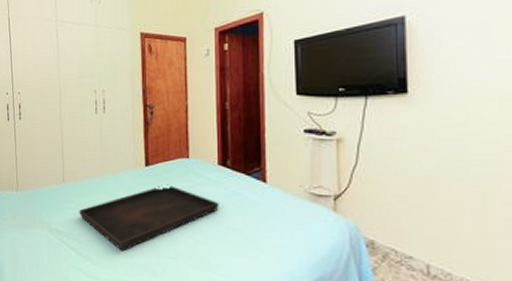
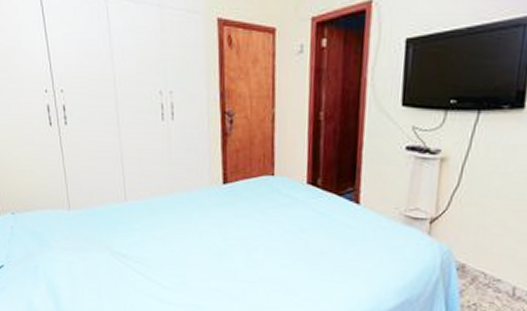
serving tray: present [79,184,219,252] -> none [145,204,306,276]

